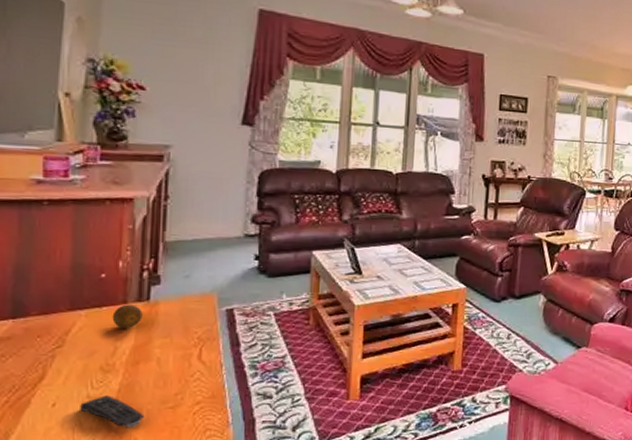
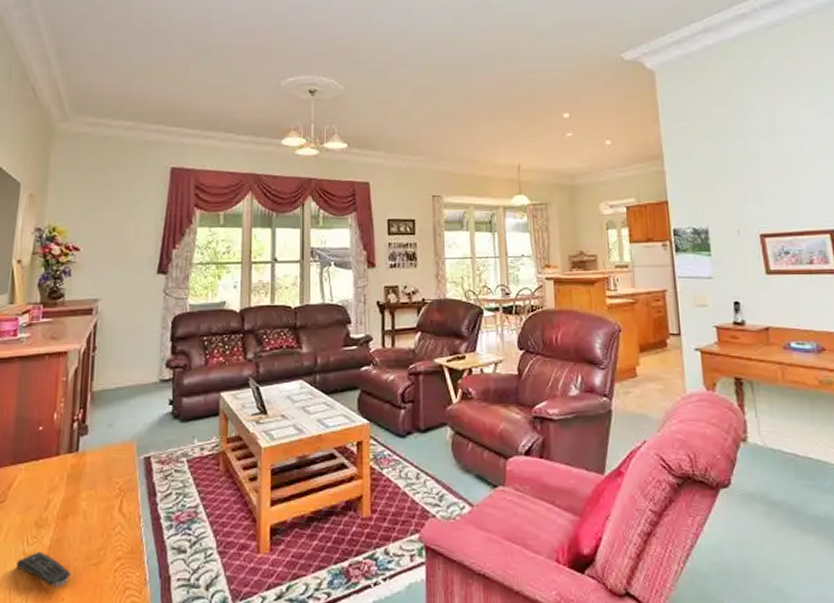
fruit: present [112,304,143,328] -> none [47,456,72,480]

